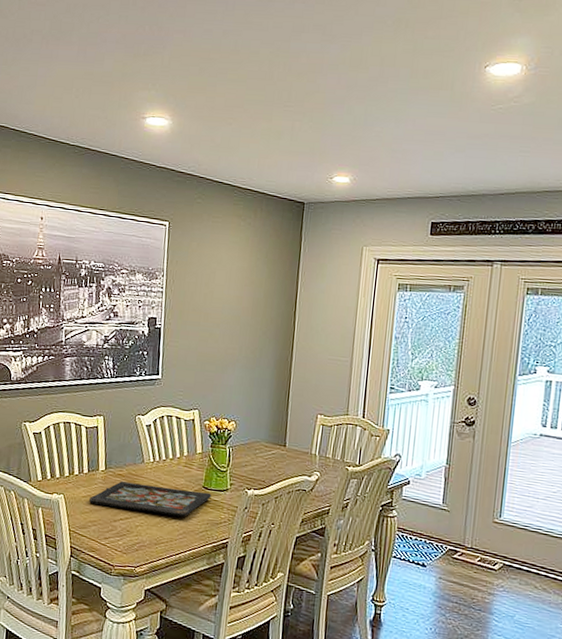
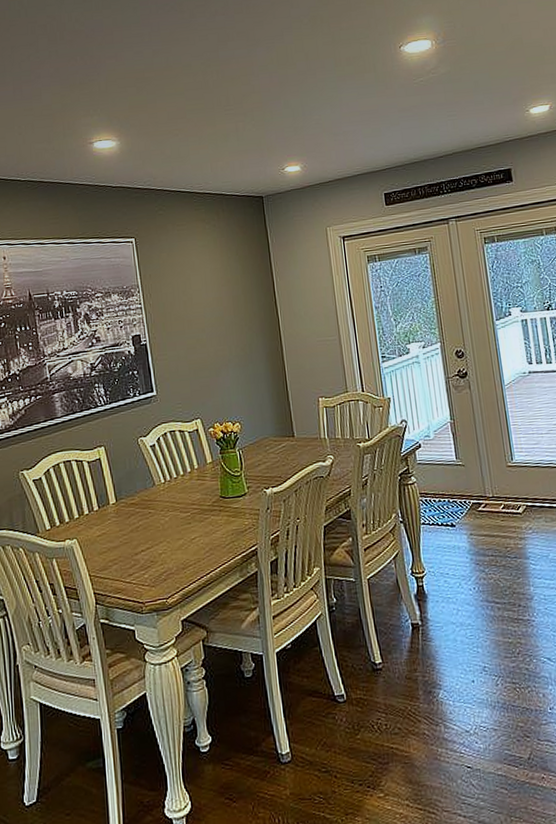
decorative tray: present [89,481,212,517] -> none [105,501,231,543]

